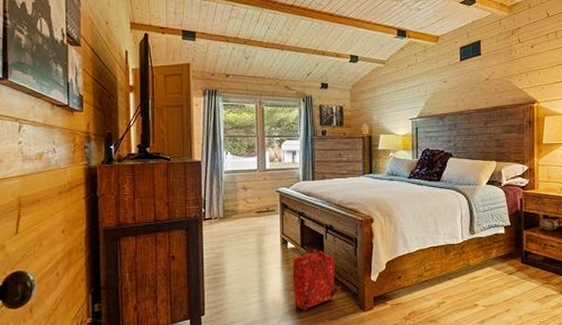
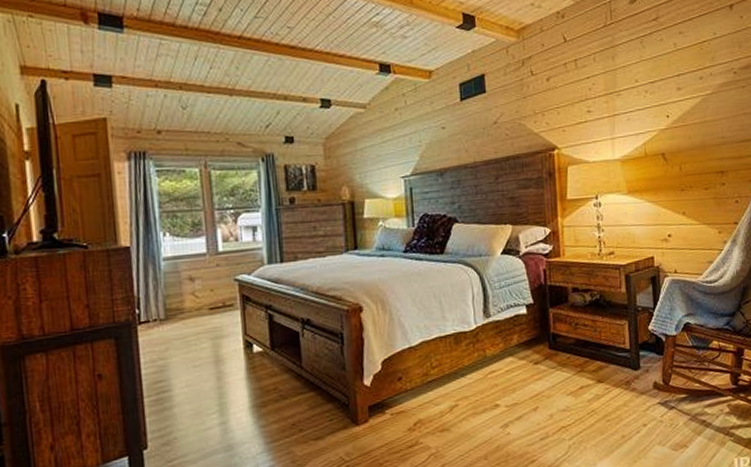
backpack: present [292,250,342,311] -> none [261,351,327,432]

